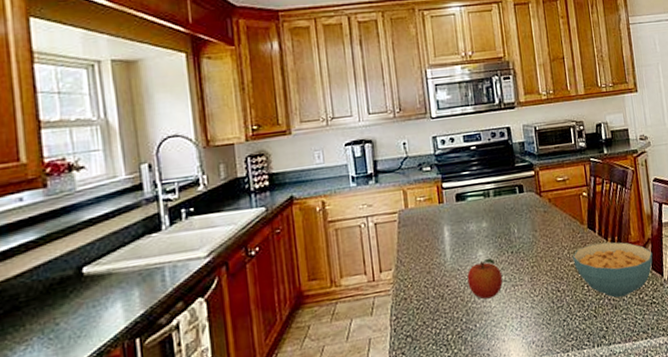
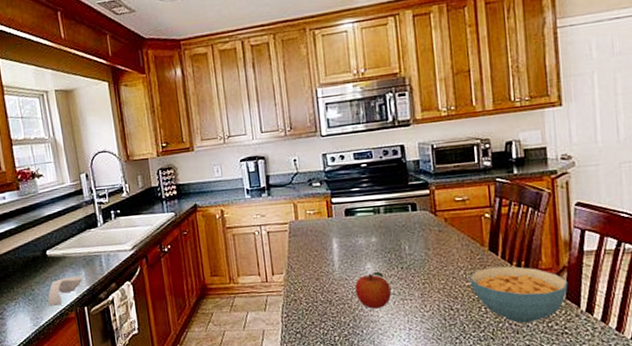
spoon rest: none [79,297,136,344] -> present [47,276,83,306]

